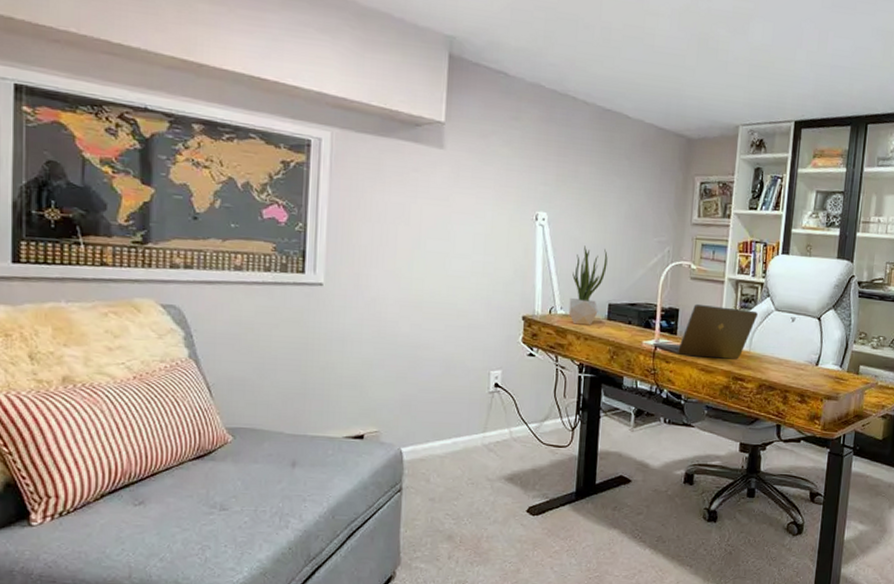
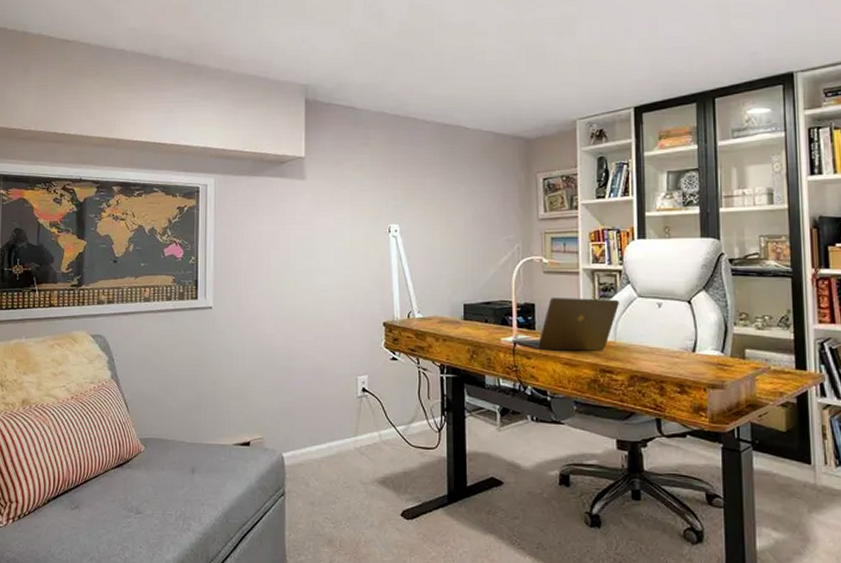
potted plant: present [568,245,608,327] -> none [426,251,459,328]

